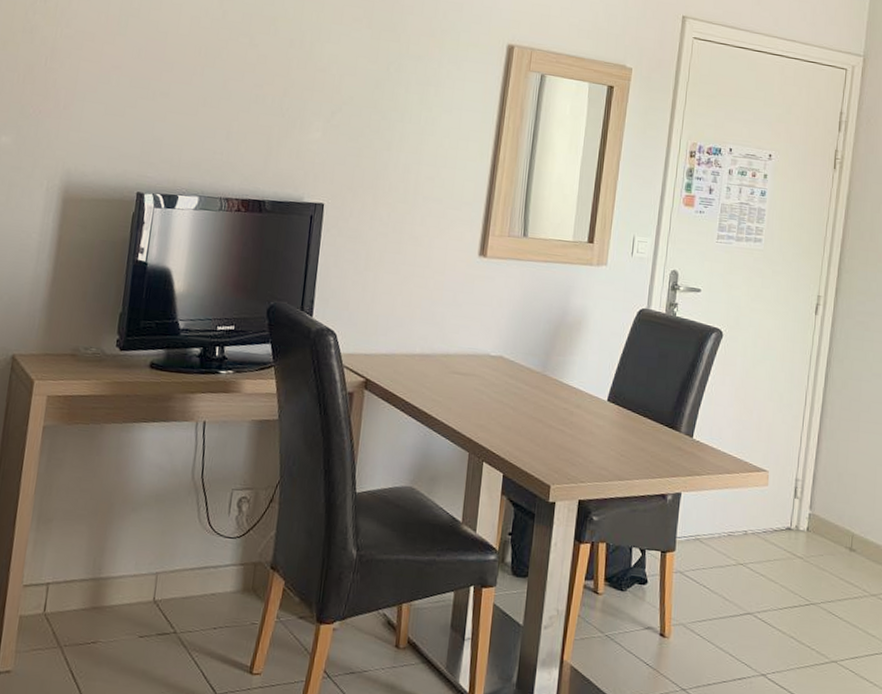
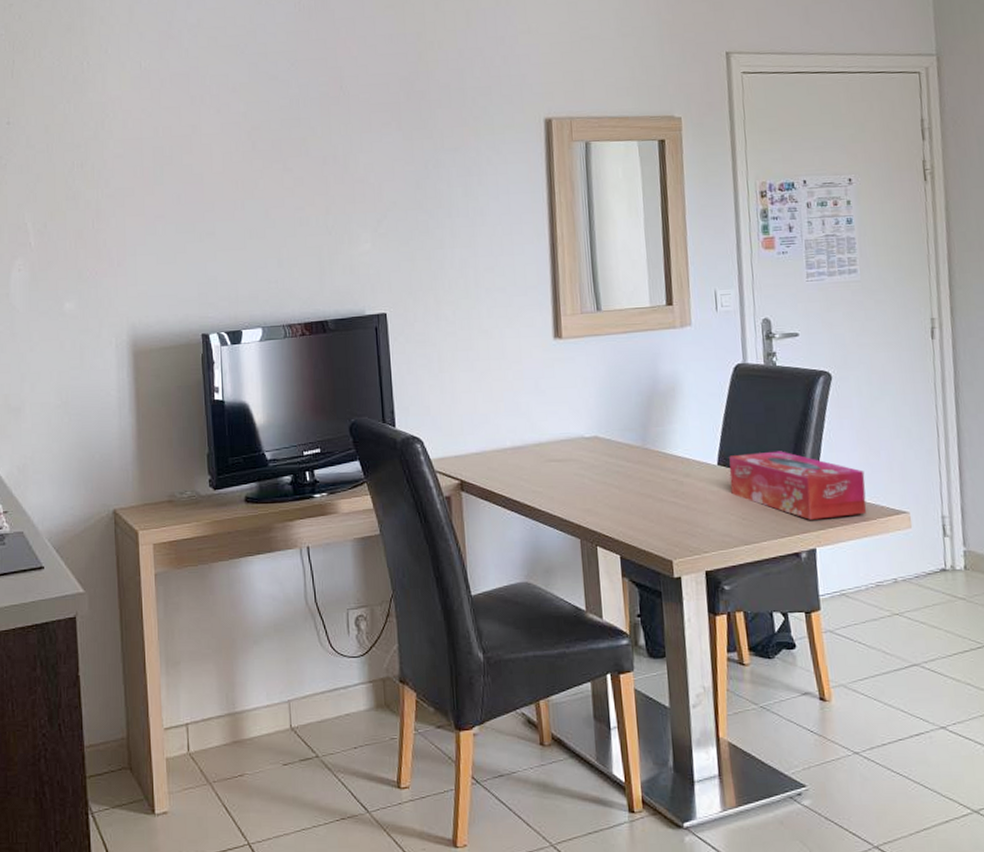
tissue box: none [615,394,736,467] -> present [729,451,867,520]

